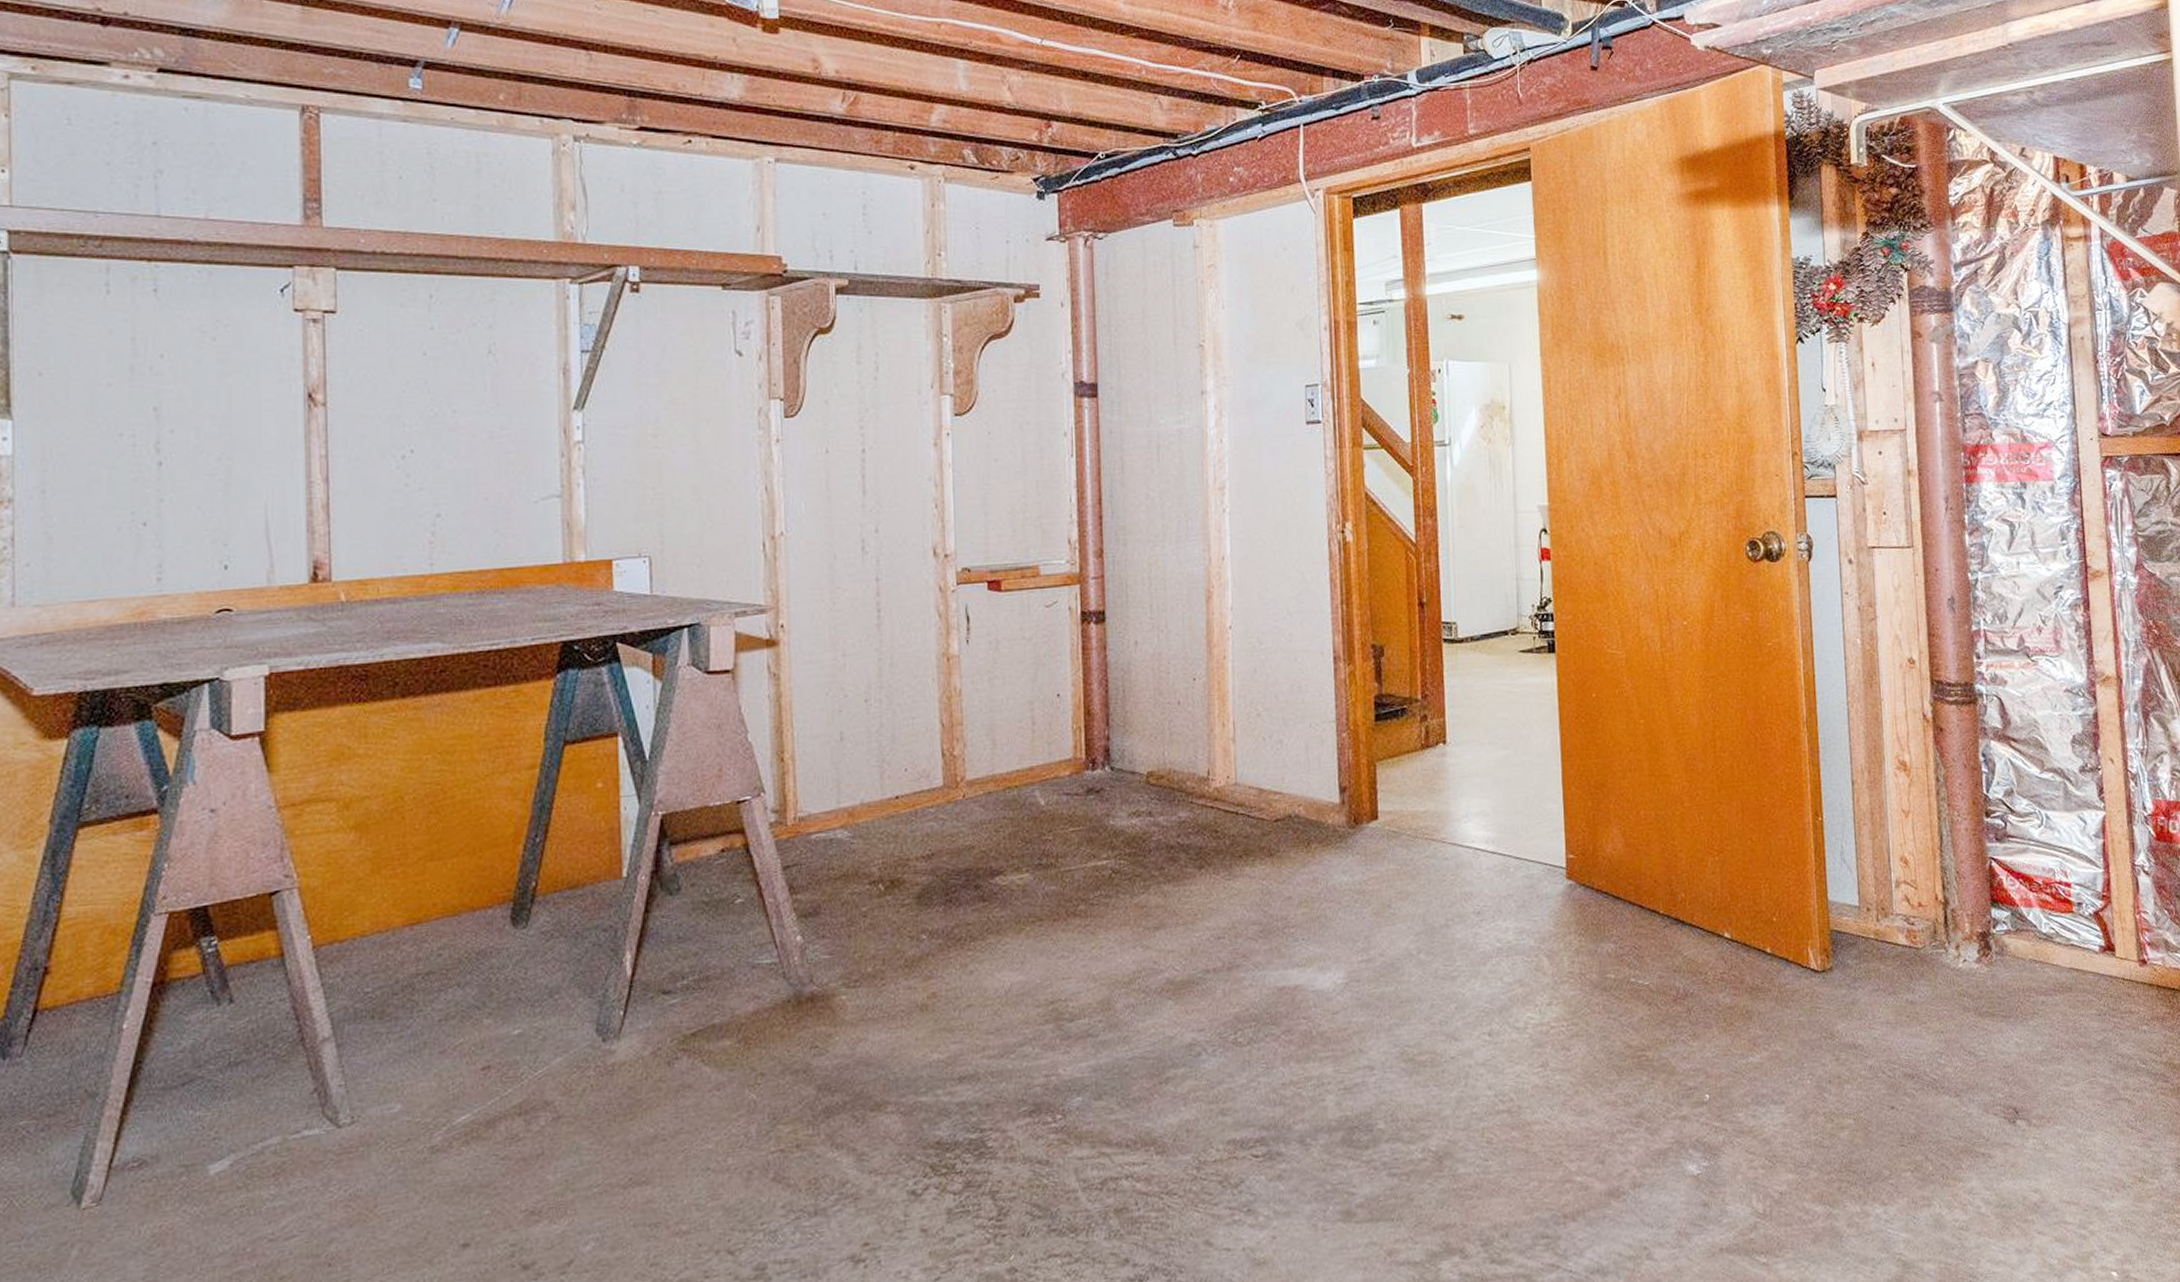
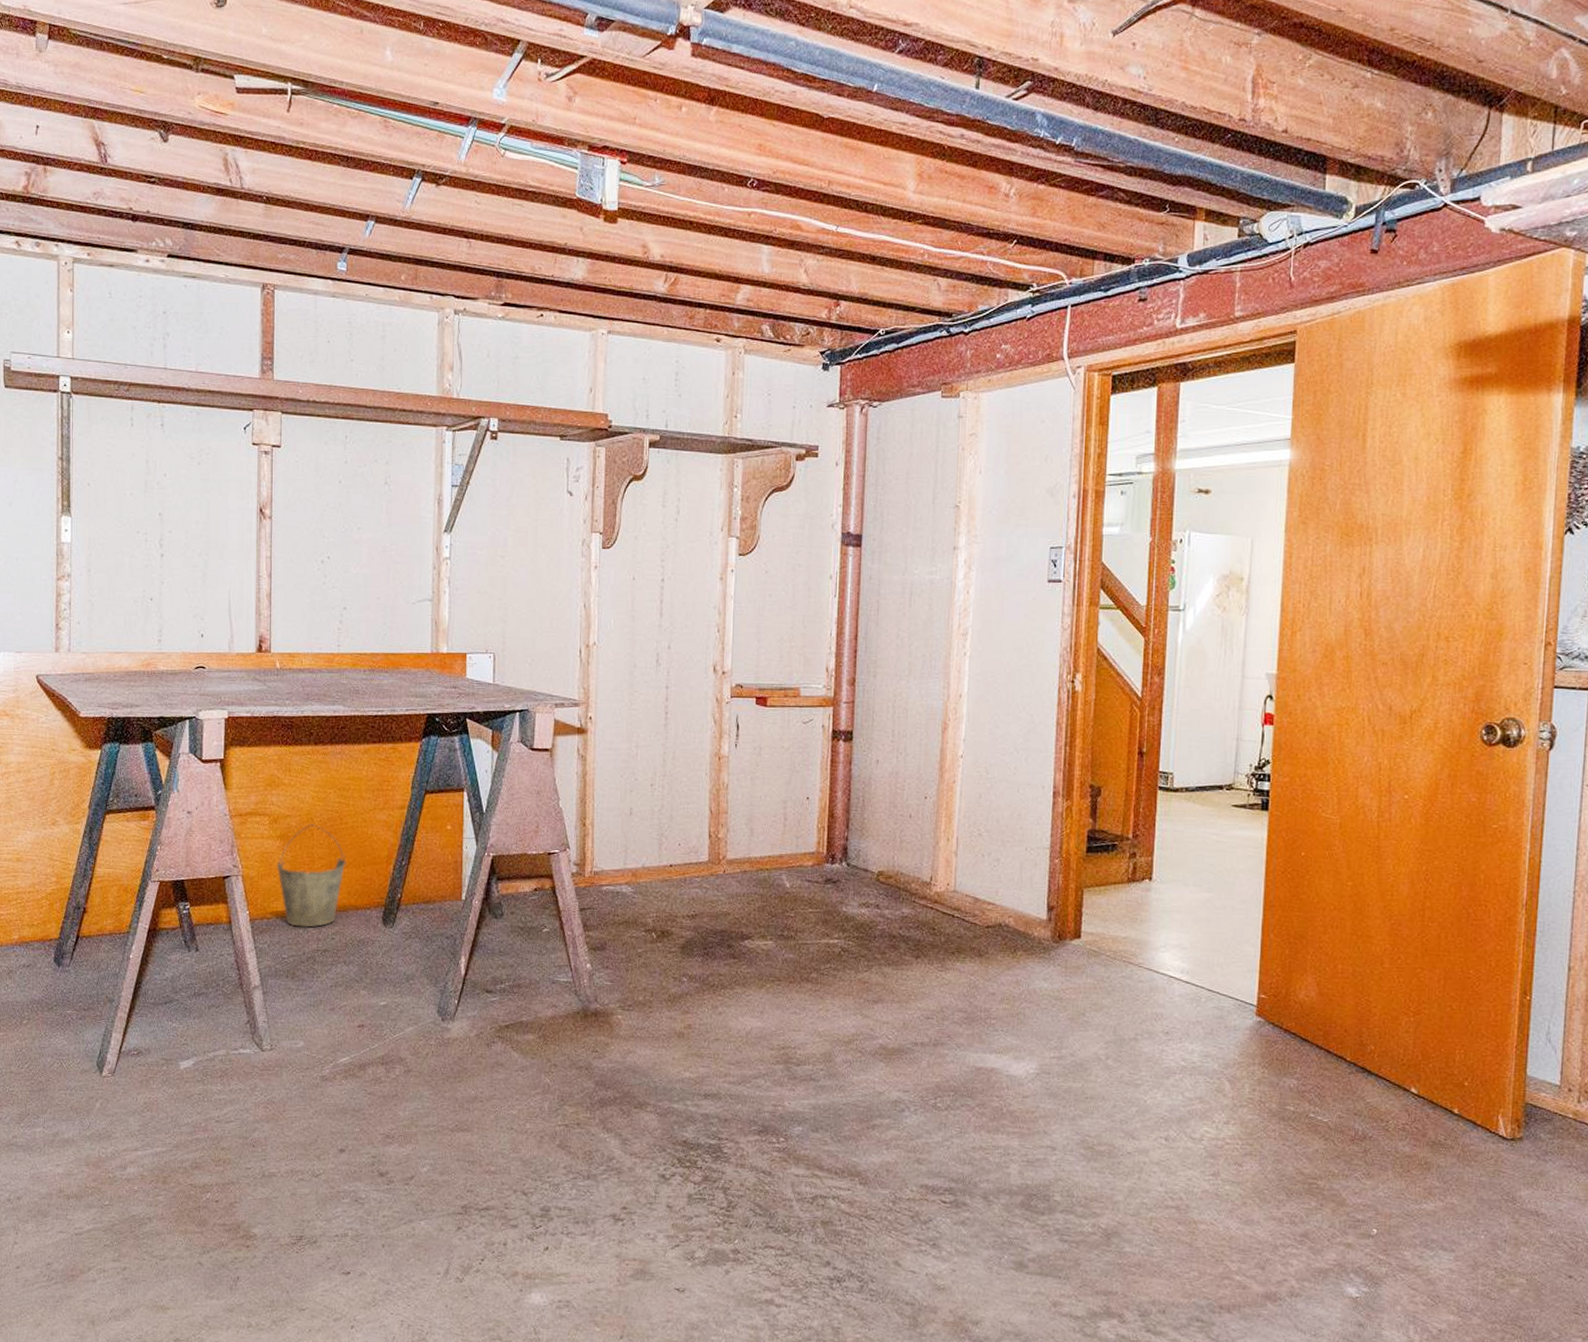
bucket: none [350,804,455,948] -> present [276,824,346,928]

